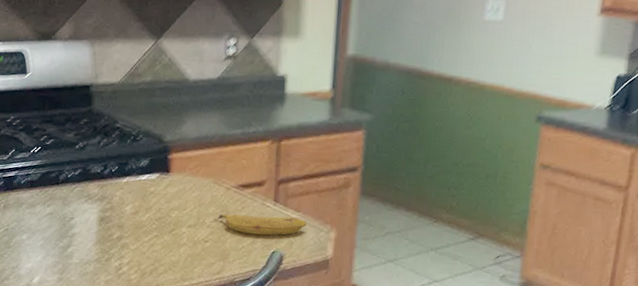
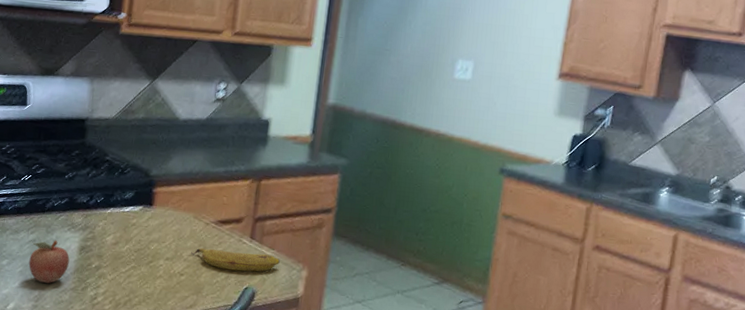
fruit: none [49,212,90,256] -> present [28,239,70,283]

